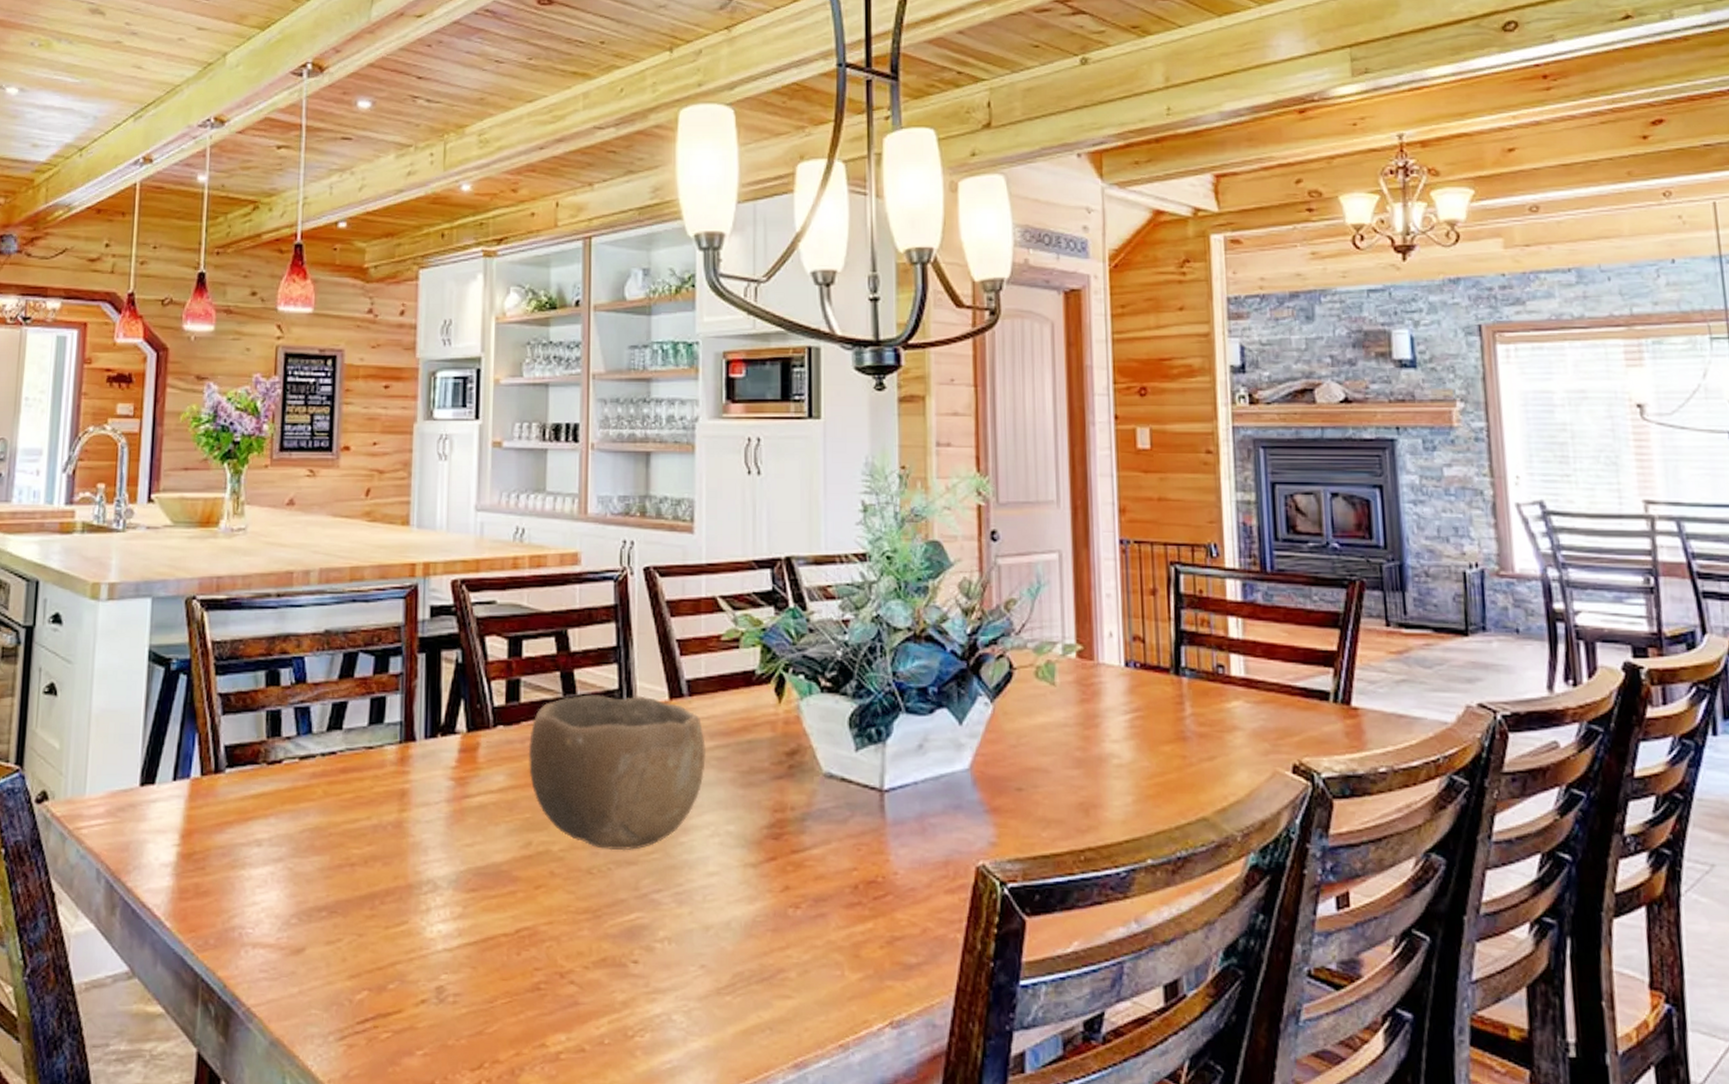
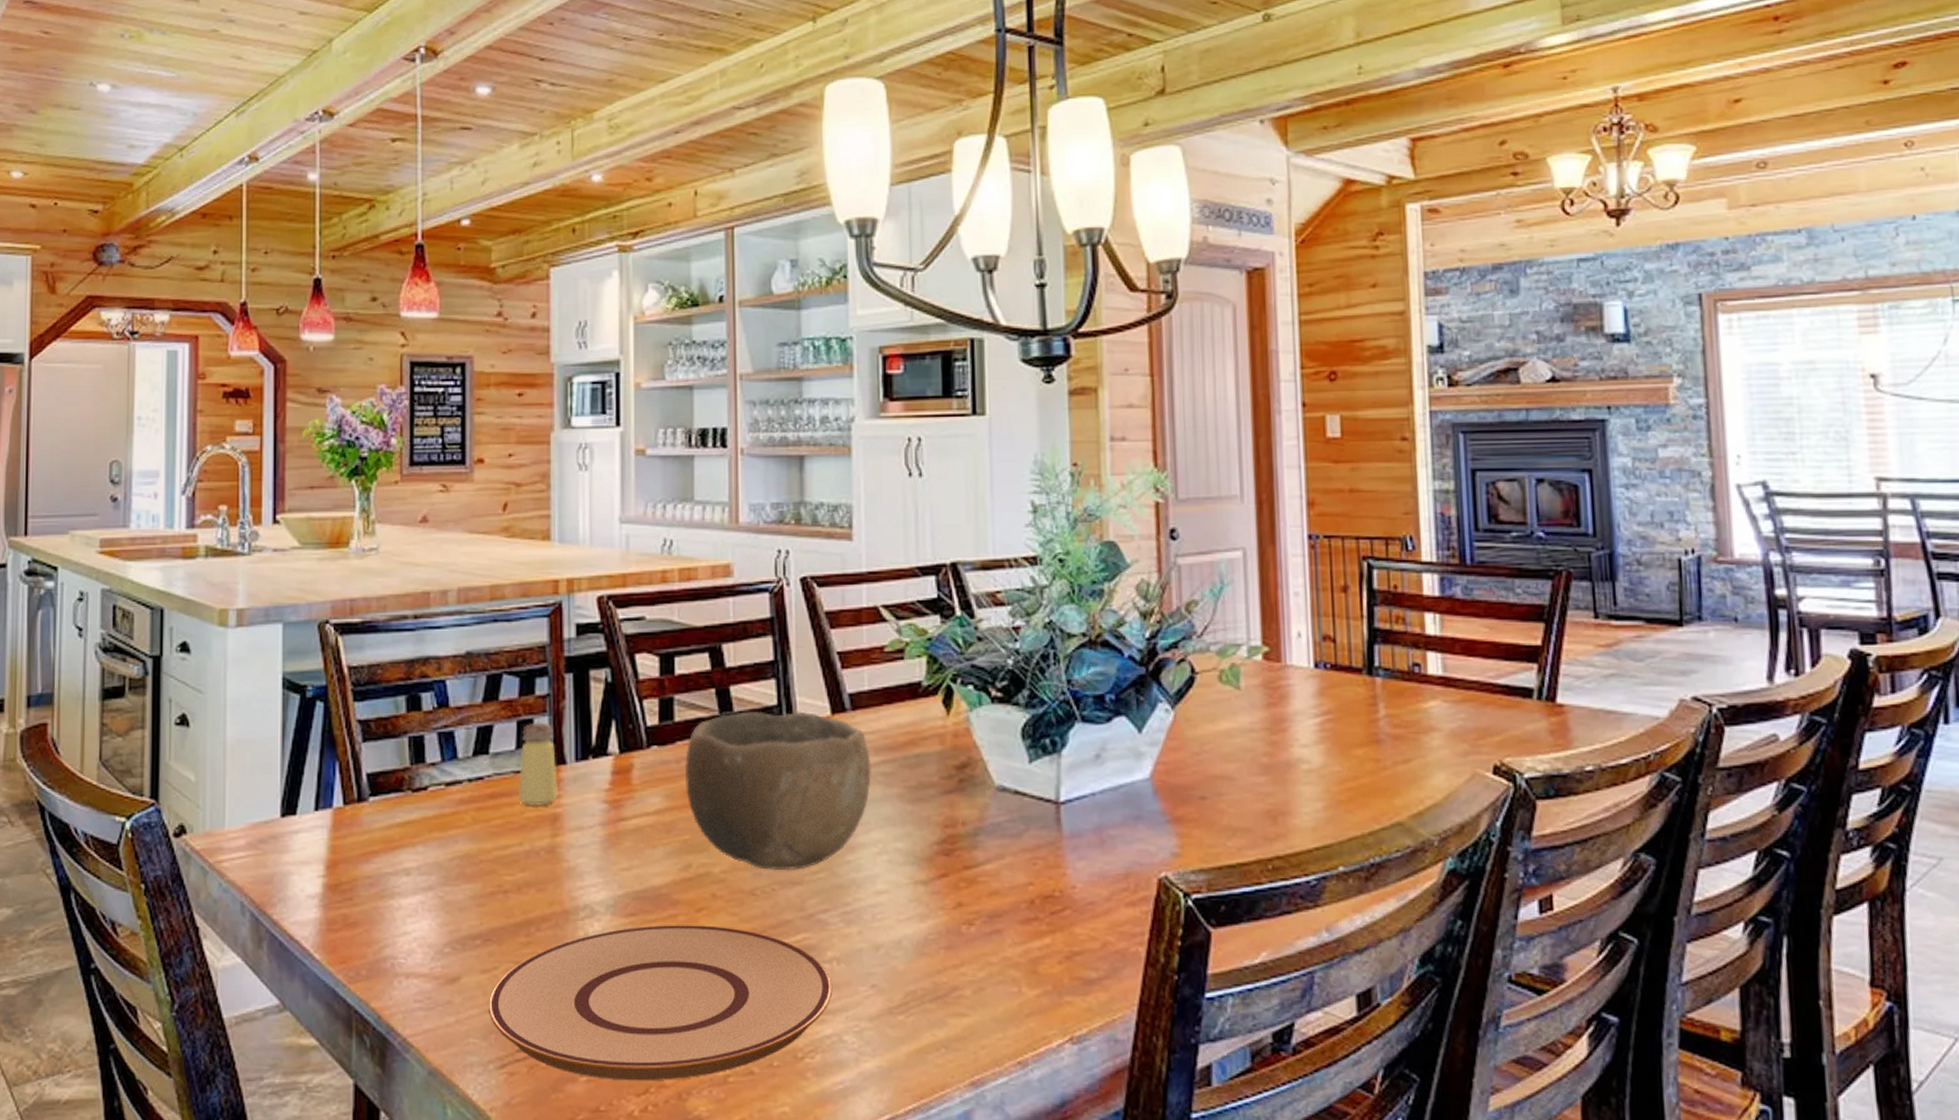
plate: none [331,901,663,1057] -> present [489,925,833,1081]
saltshaker: none [369,700,407,783] -> present [519,722,558,807]

